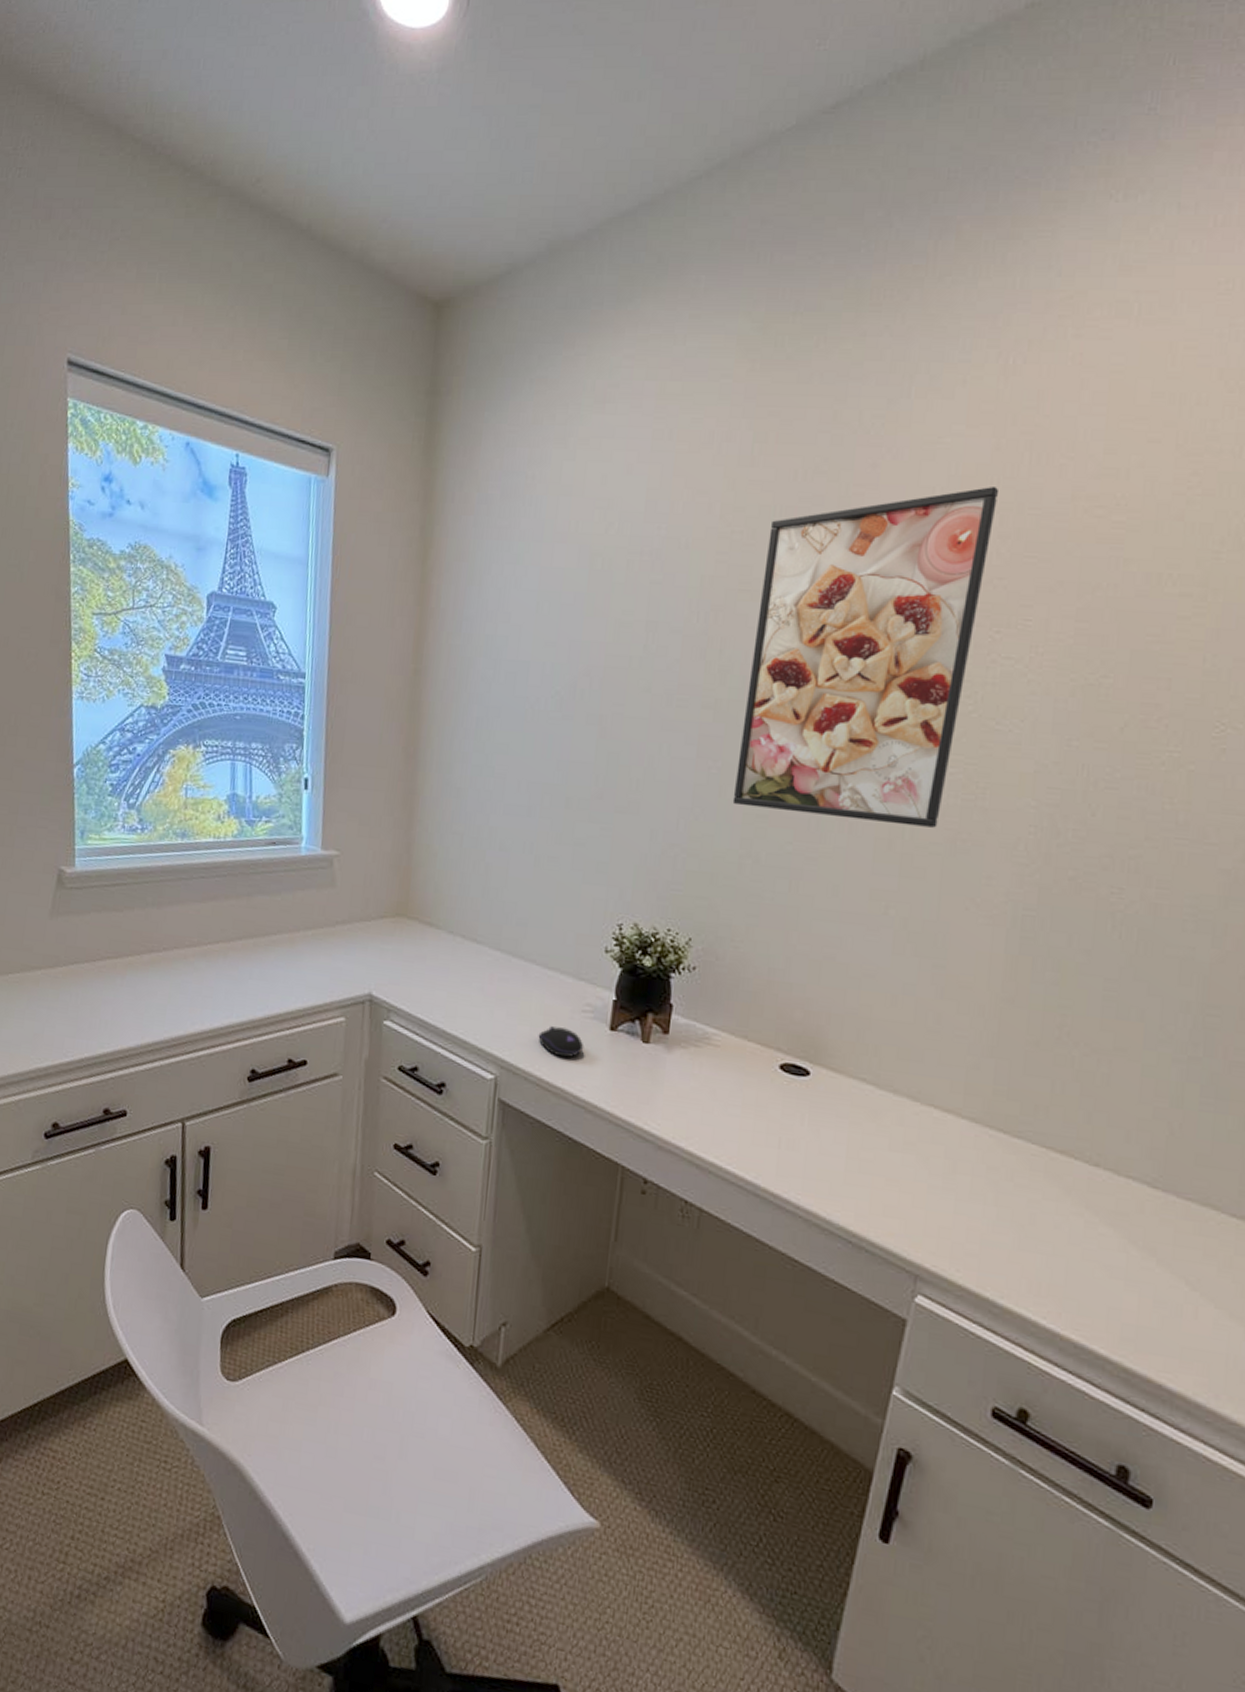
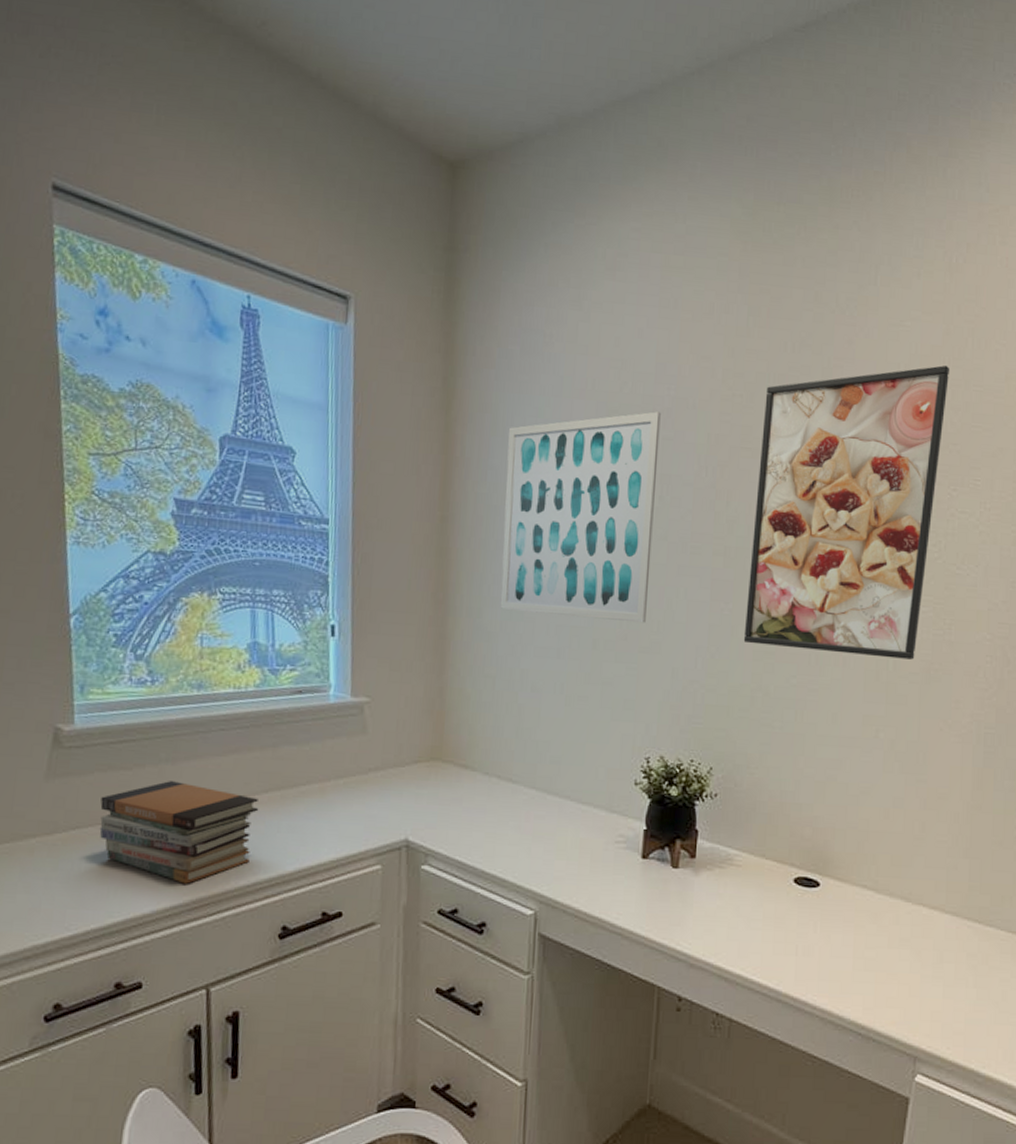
book stack: none [94,924,233,1022] -> present [99,781,259,884]
wall art: none [471,553,649,782] -> present [500,411,661,623]
computer mouse: present [538,1026,584,1058] -> none [575,859,619,888]

